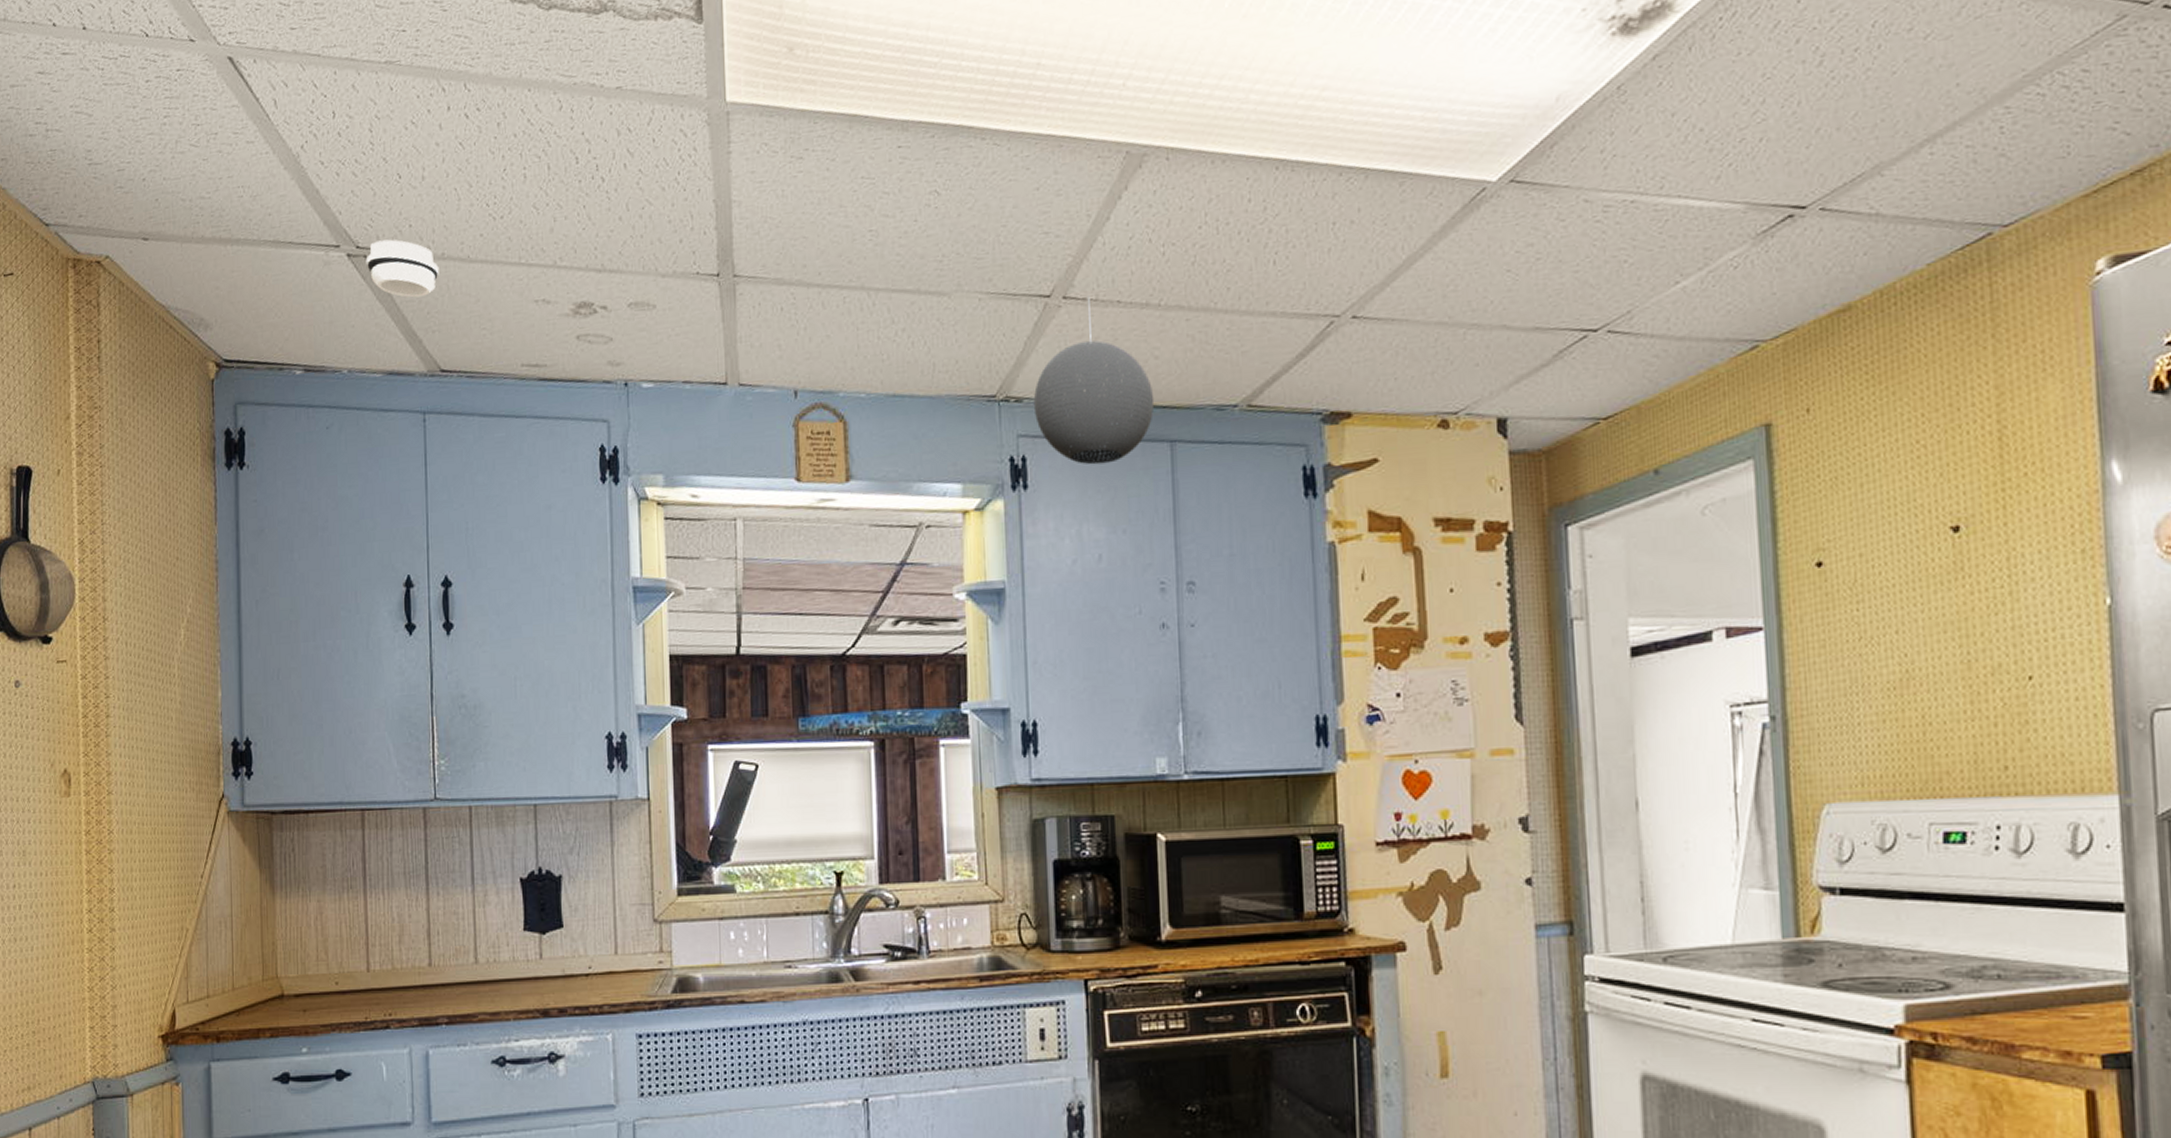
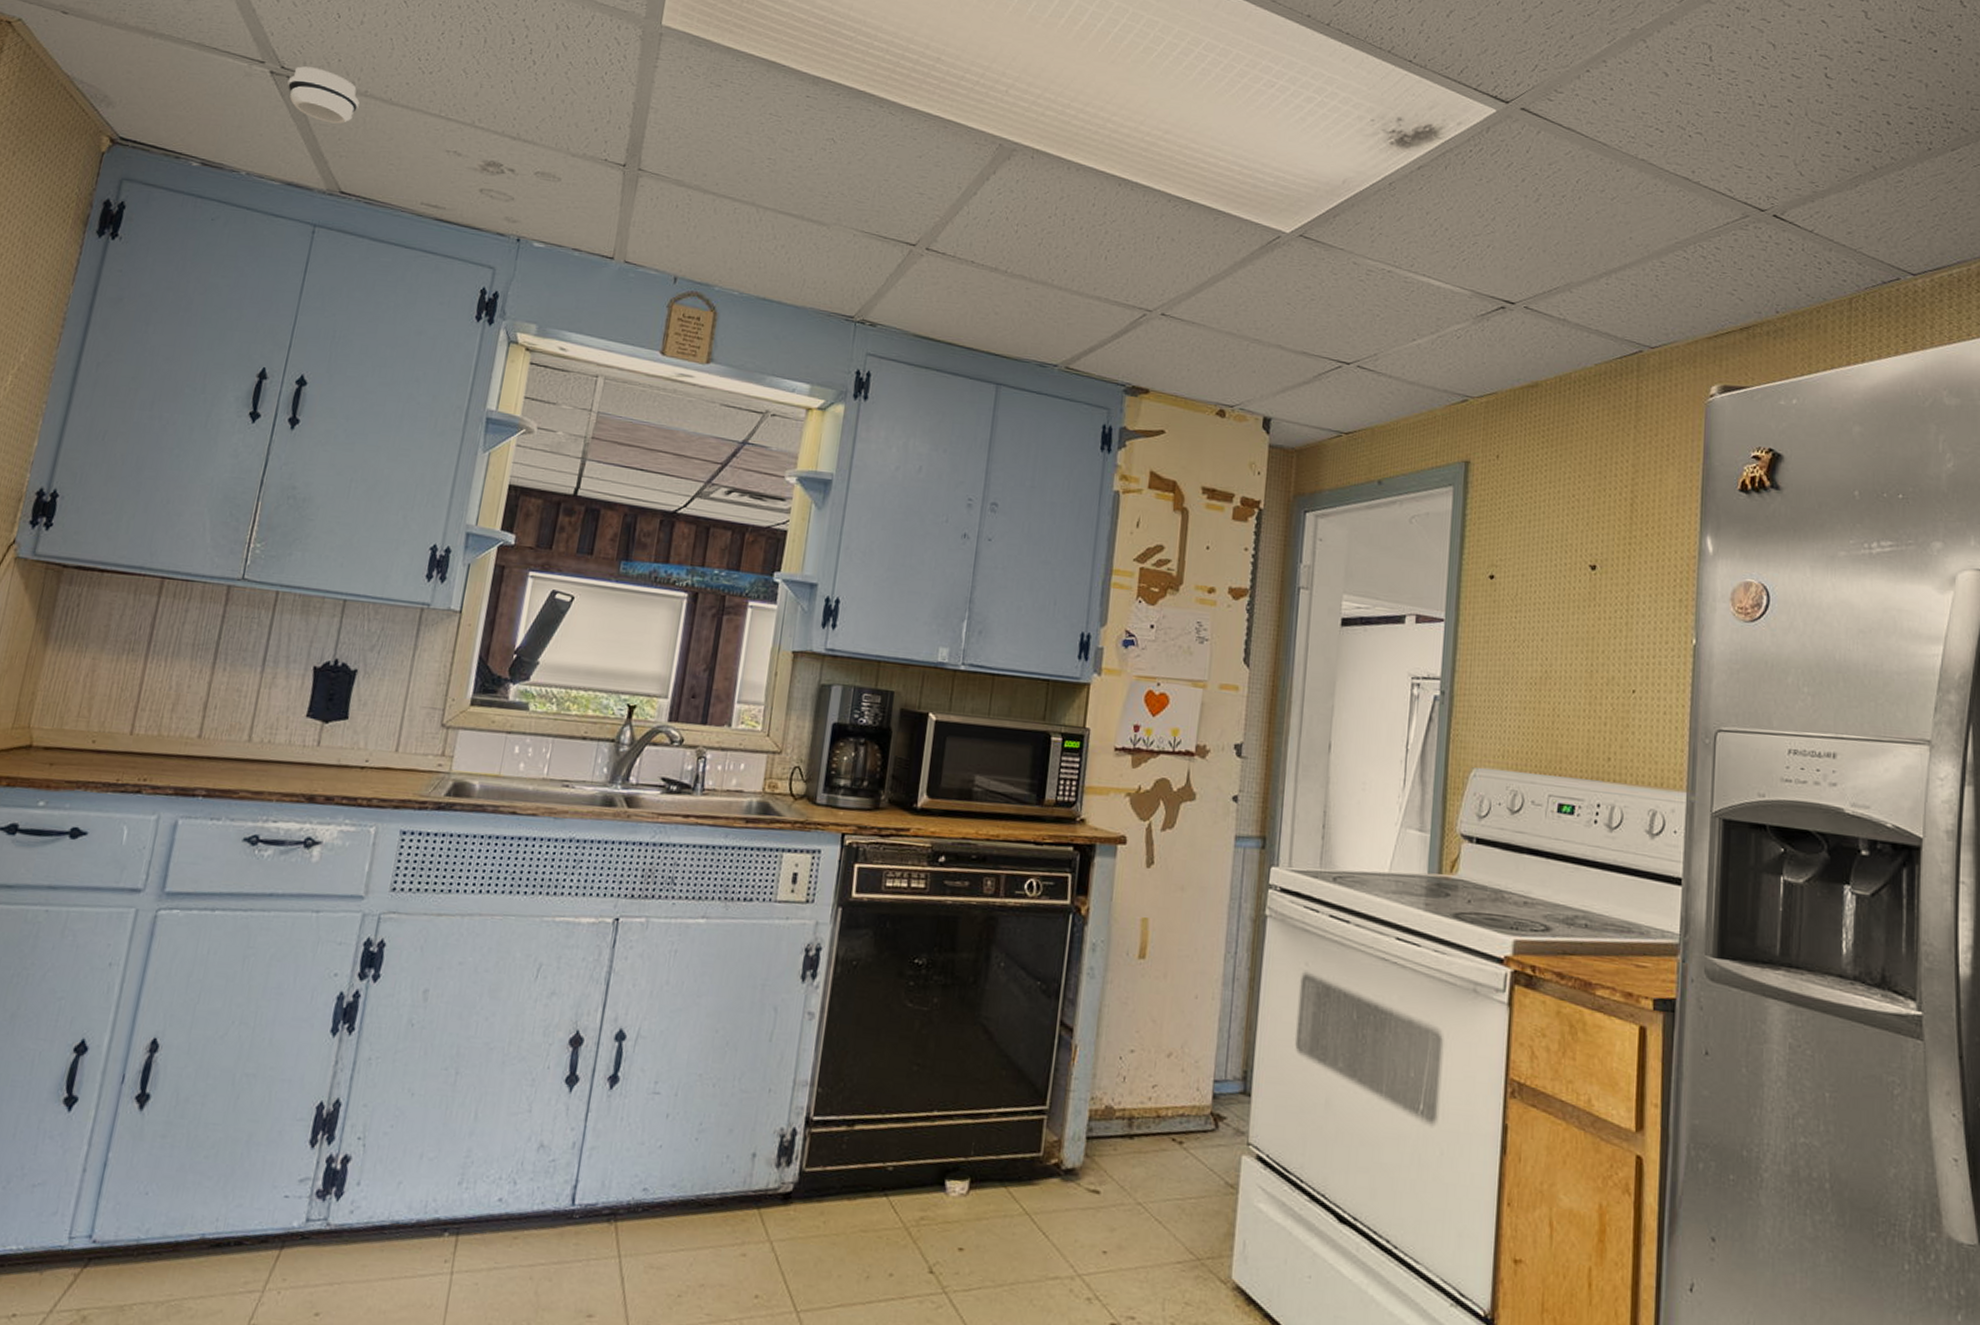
pendant light: present [1033,296,1155,465] -> none [884,252,989,392]

